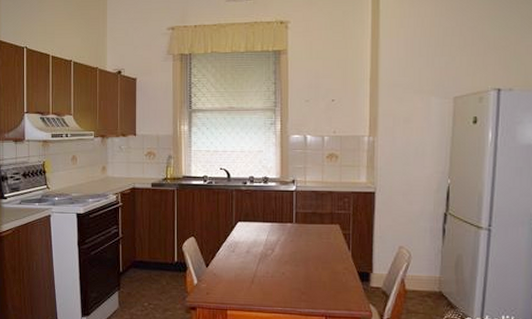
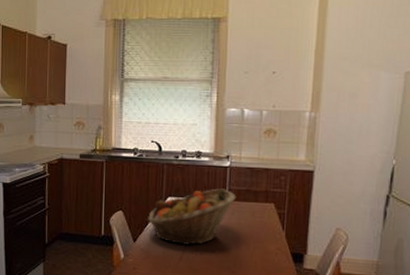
fruit basket: none [219,212,303,268] -> present [148,188,236,245]

